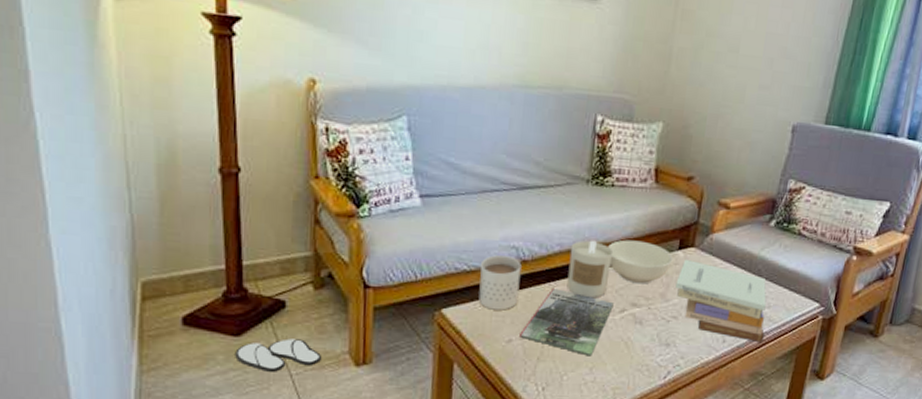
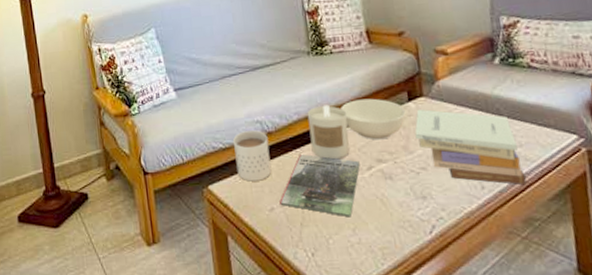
slippers: present [235,338,321,372] -> none [57,225,120,257]

